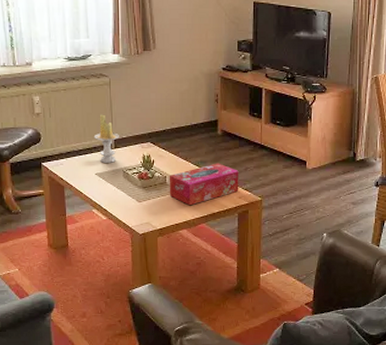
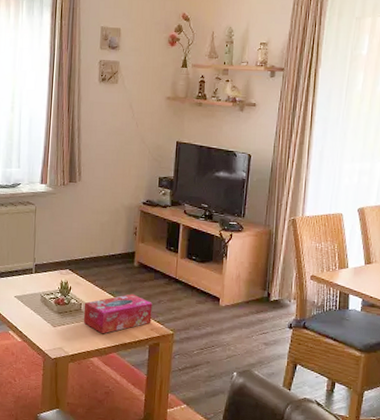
candle: present [93,114,119,163] -> none [16,239,40,287]

